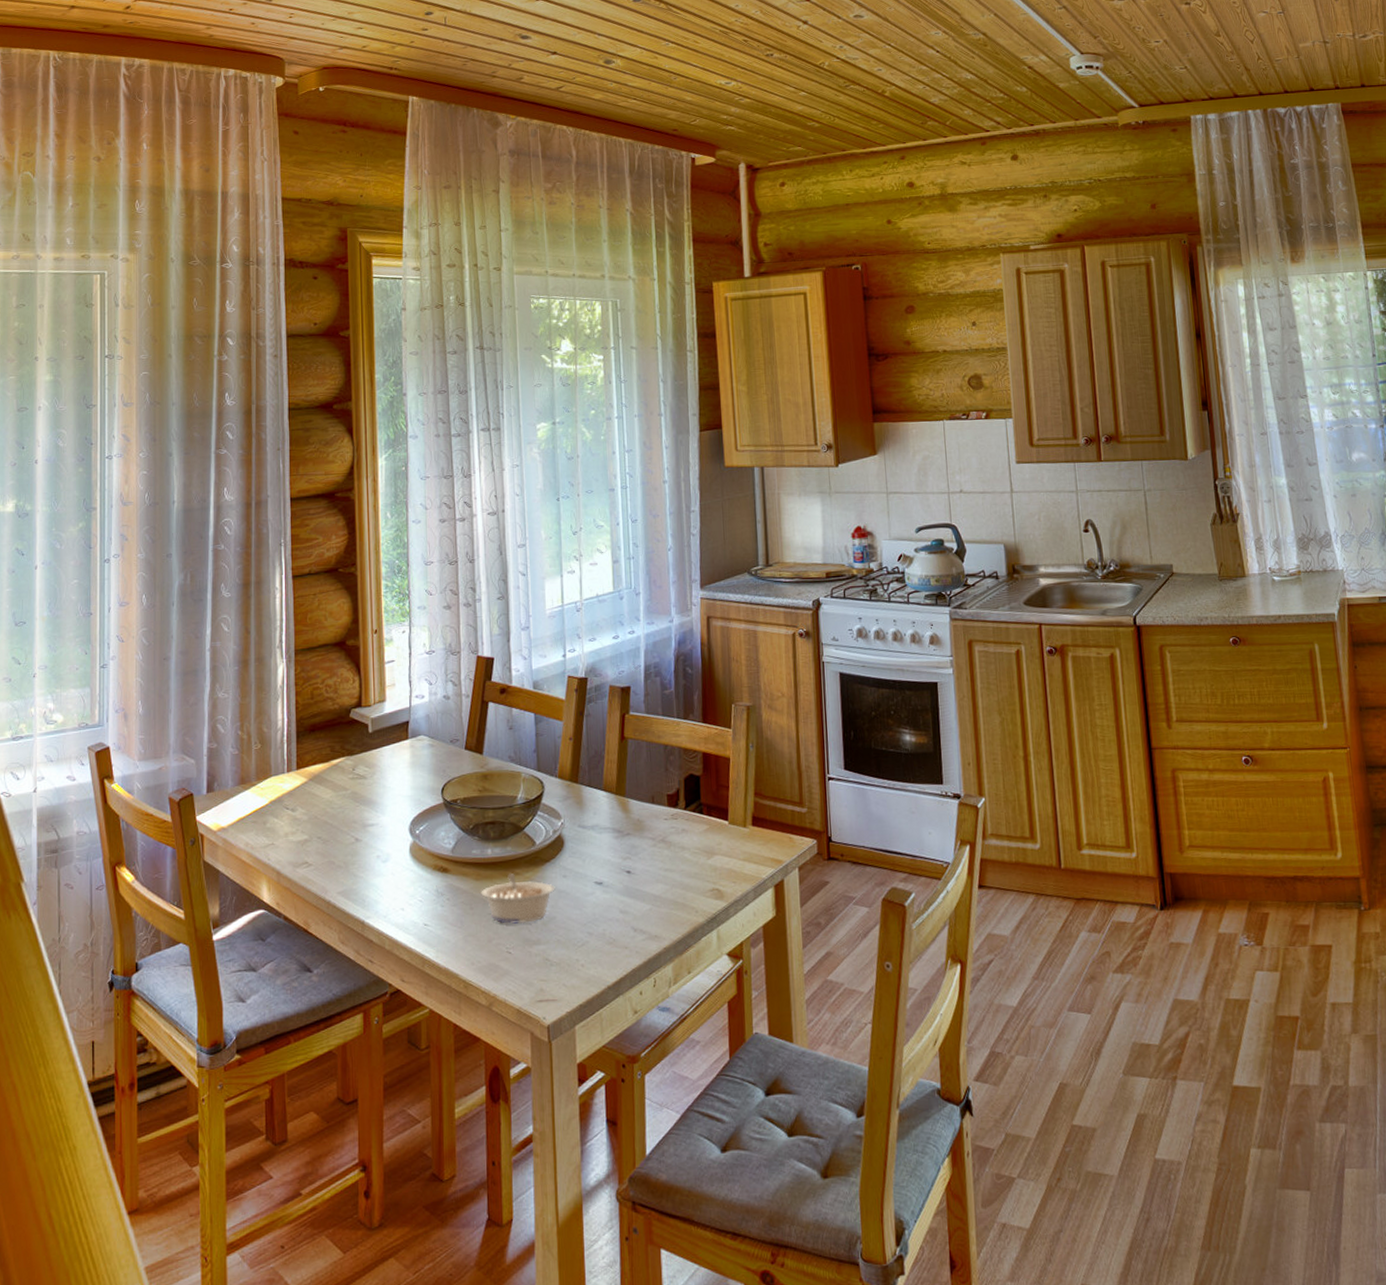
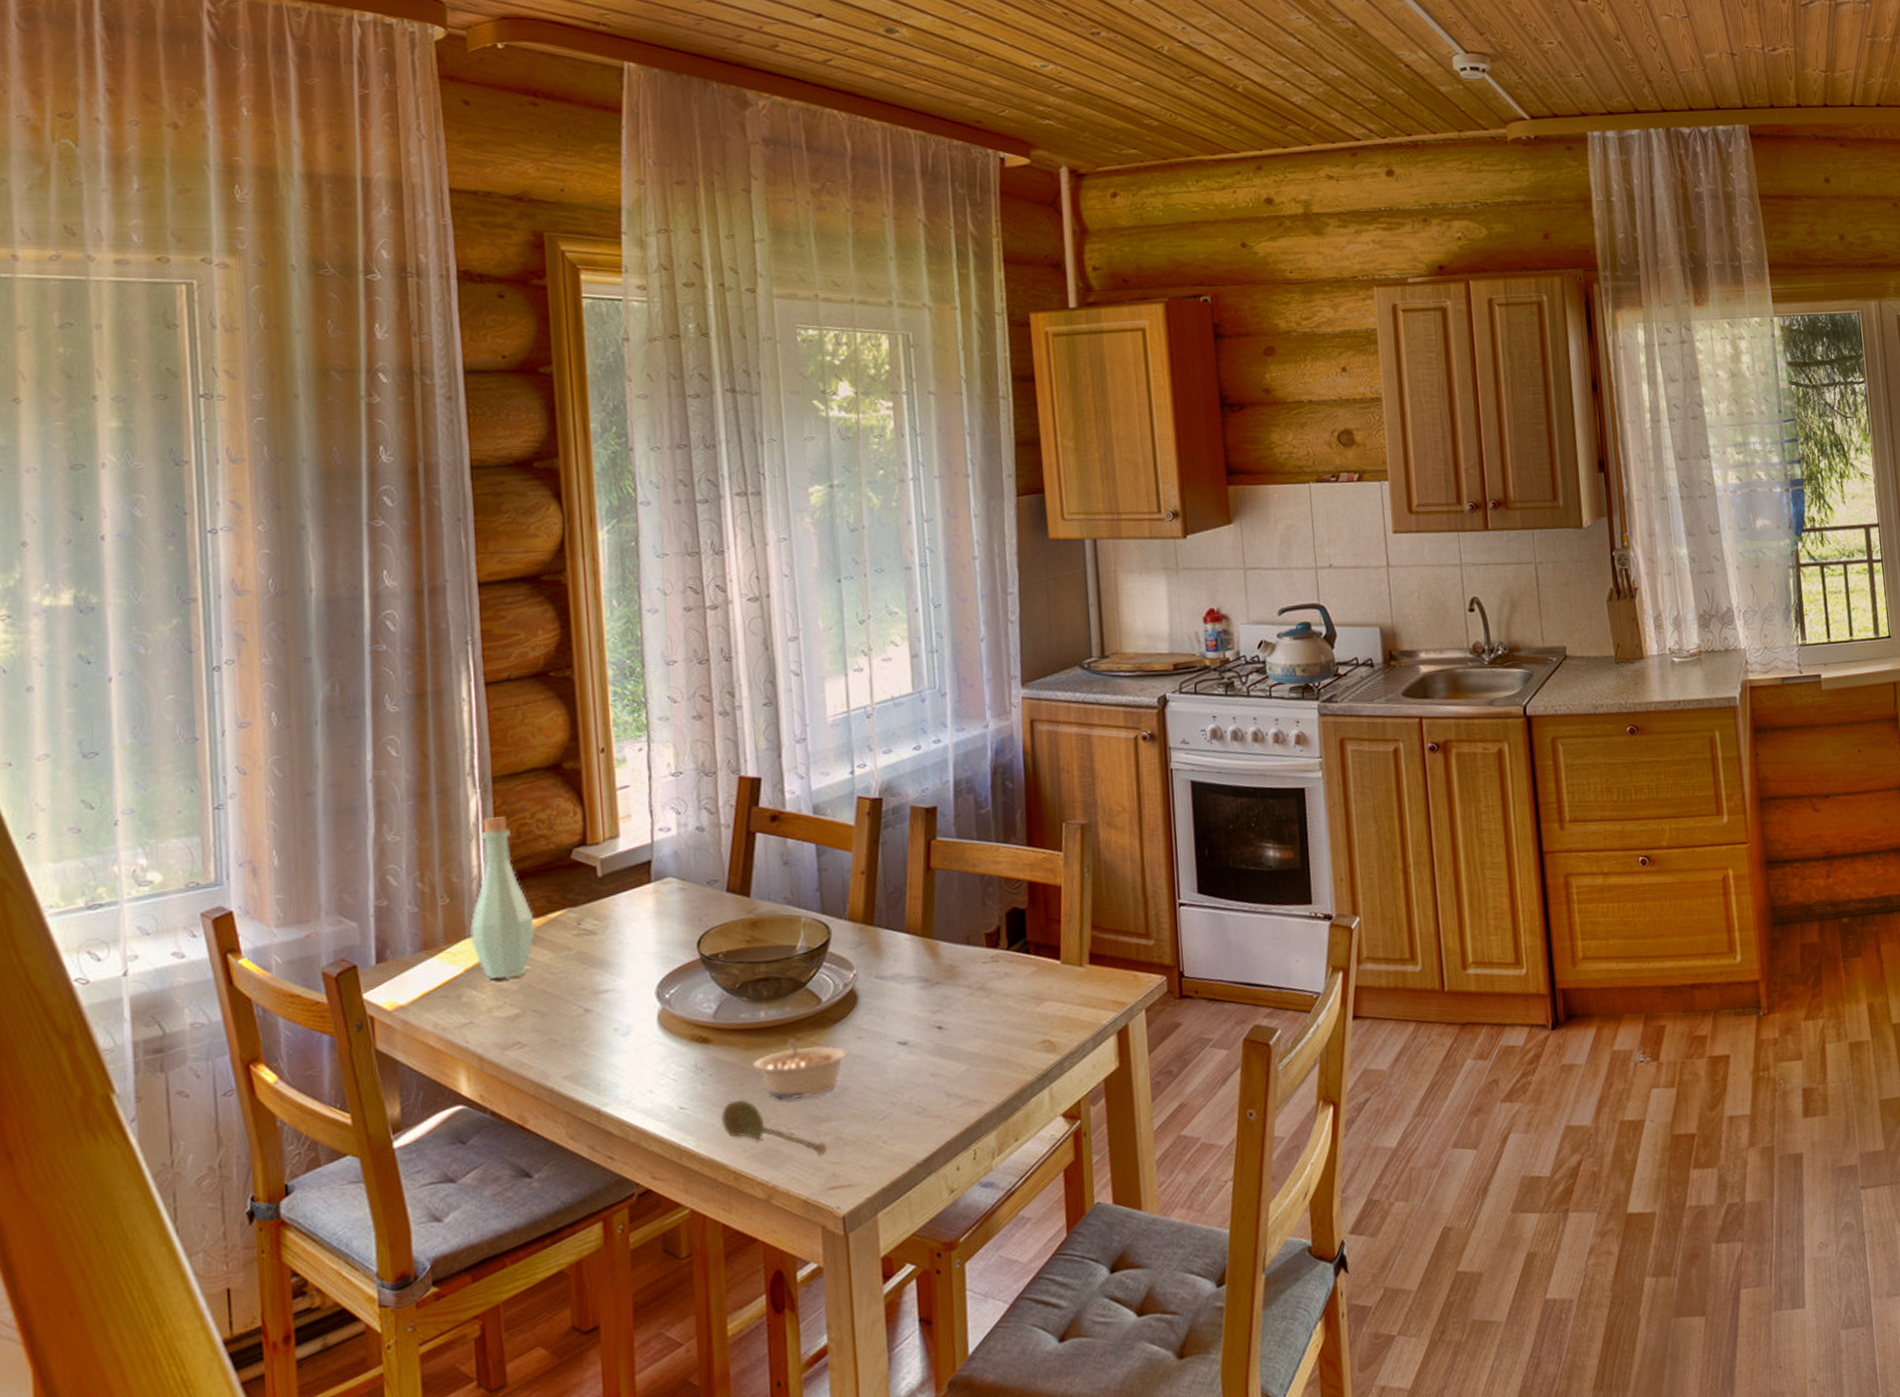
bottle: none [275,682,322,810] -> present [470,817,536,979]
soupspoon: none [455,922,537,973] -> present [720,1100,828,1156]

